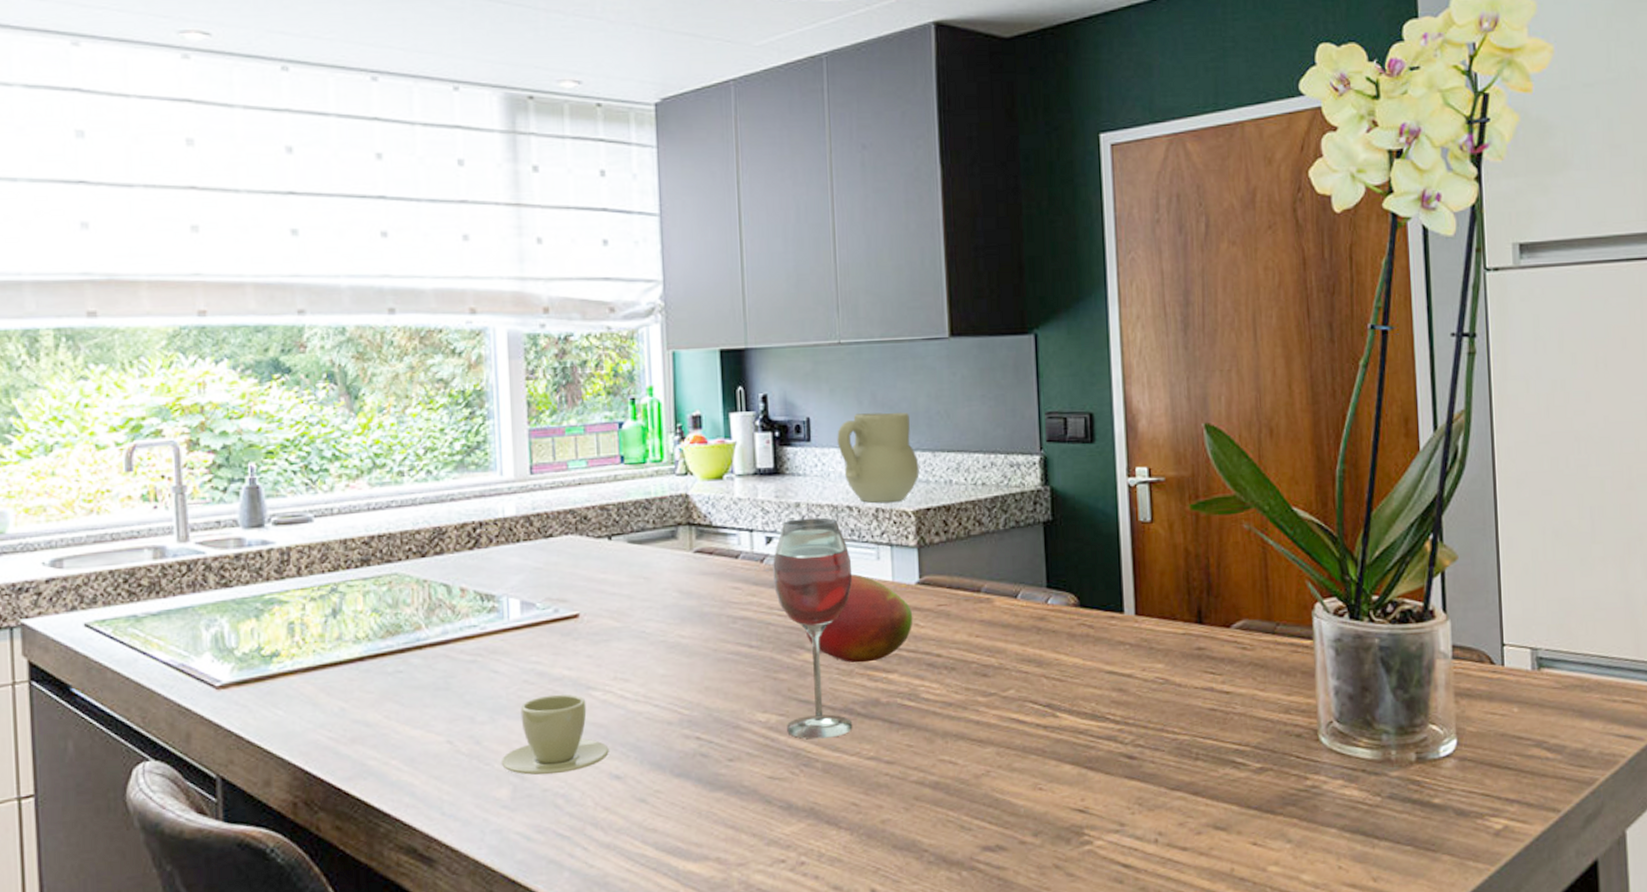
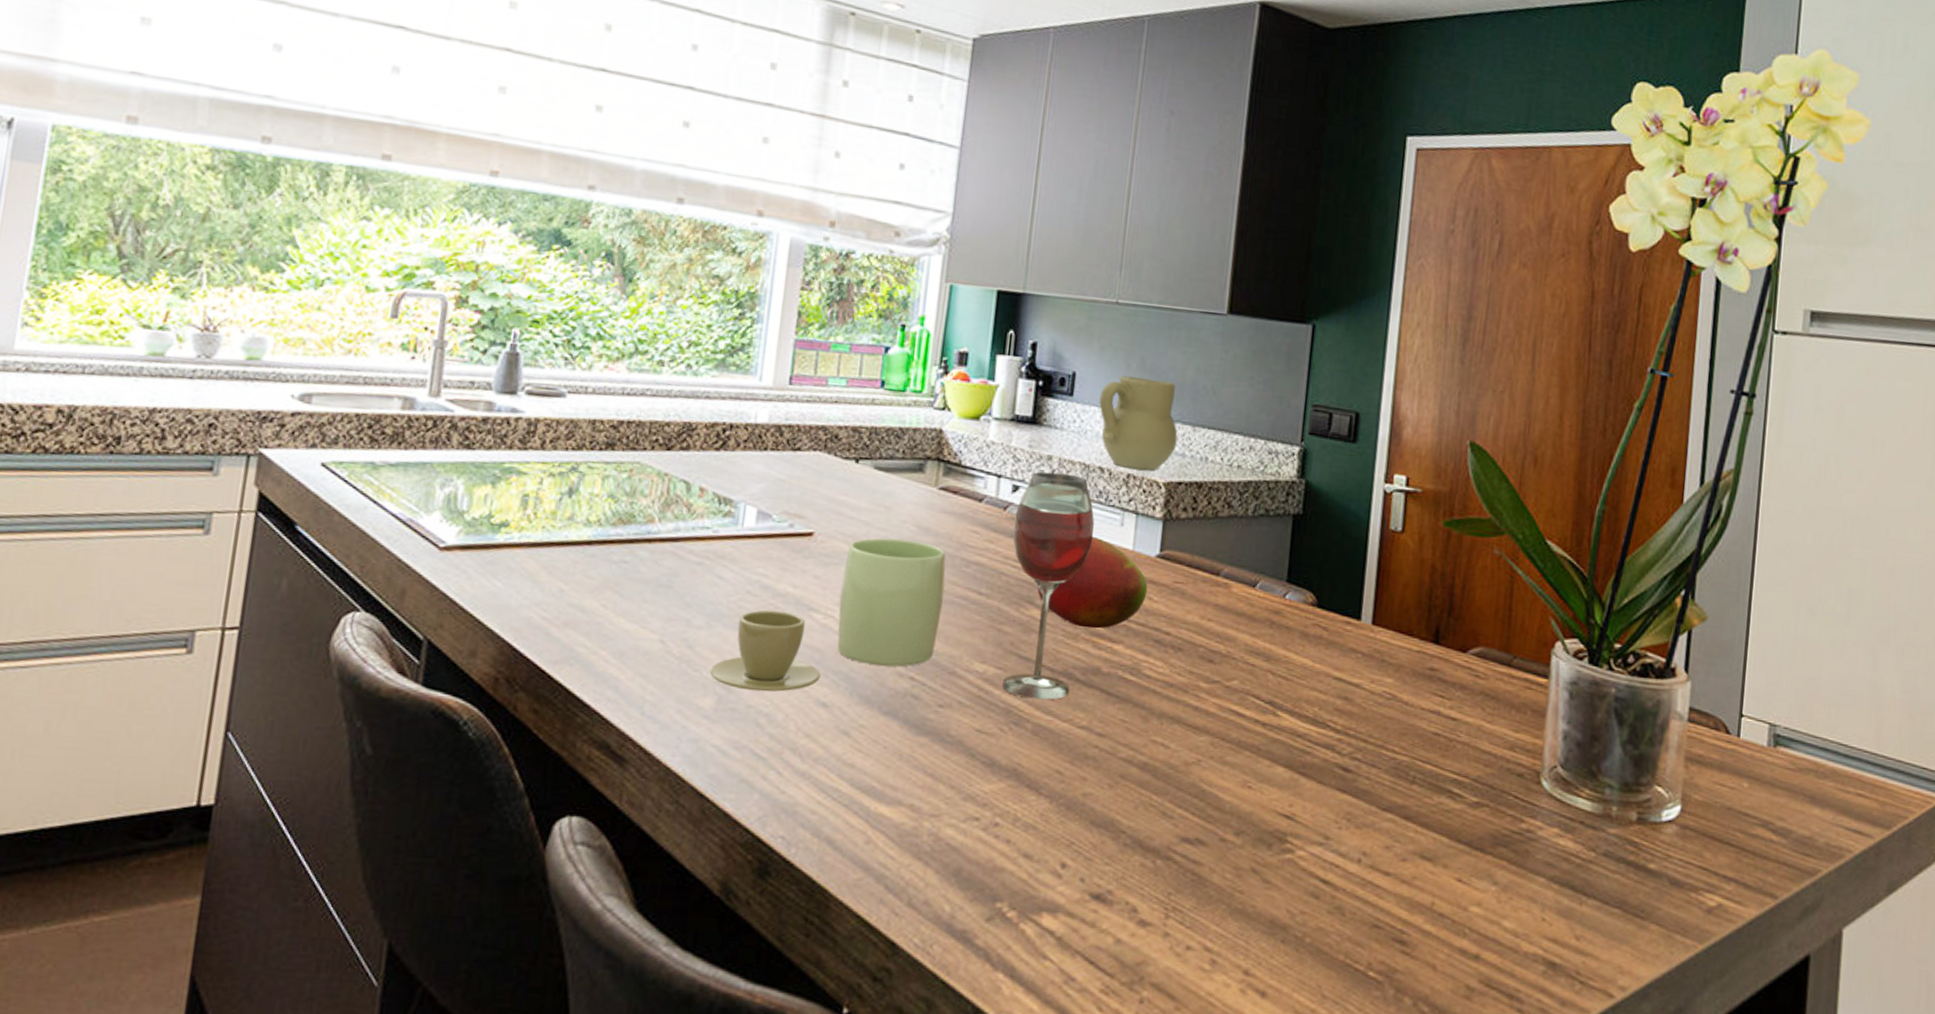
mug: none [614,606,717,732] -> present [837,538,946,667]

